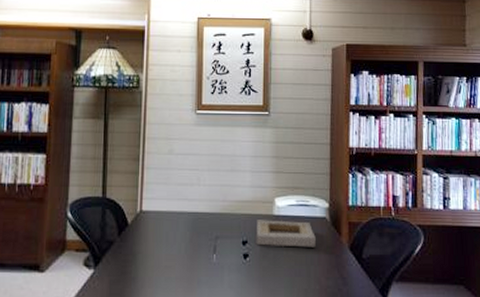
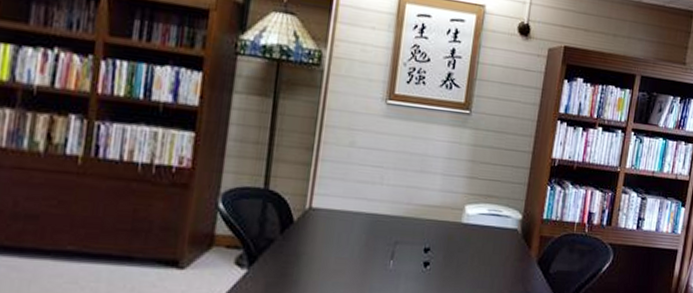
book: present [256,220,316,248] -> none [439,227,504,260]

